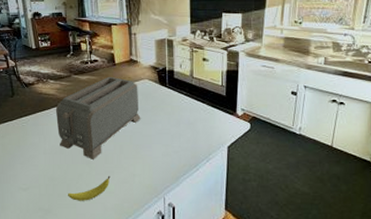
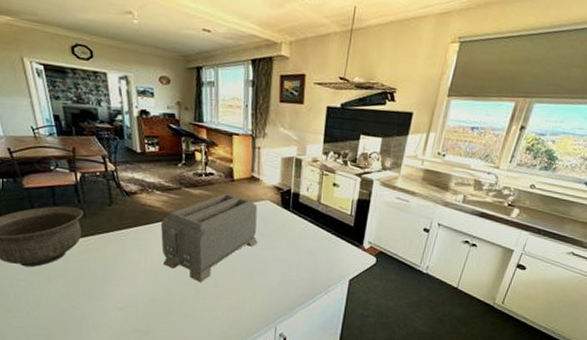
banana: present [68,175,111,201] -> none [169,300,219,326]

